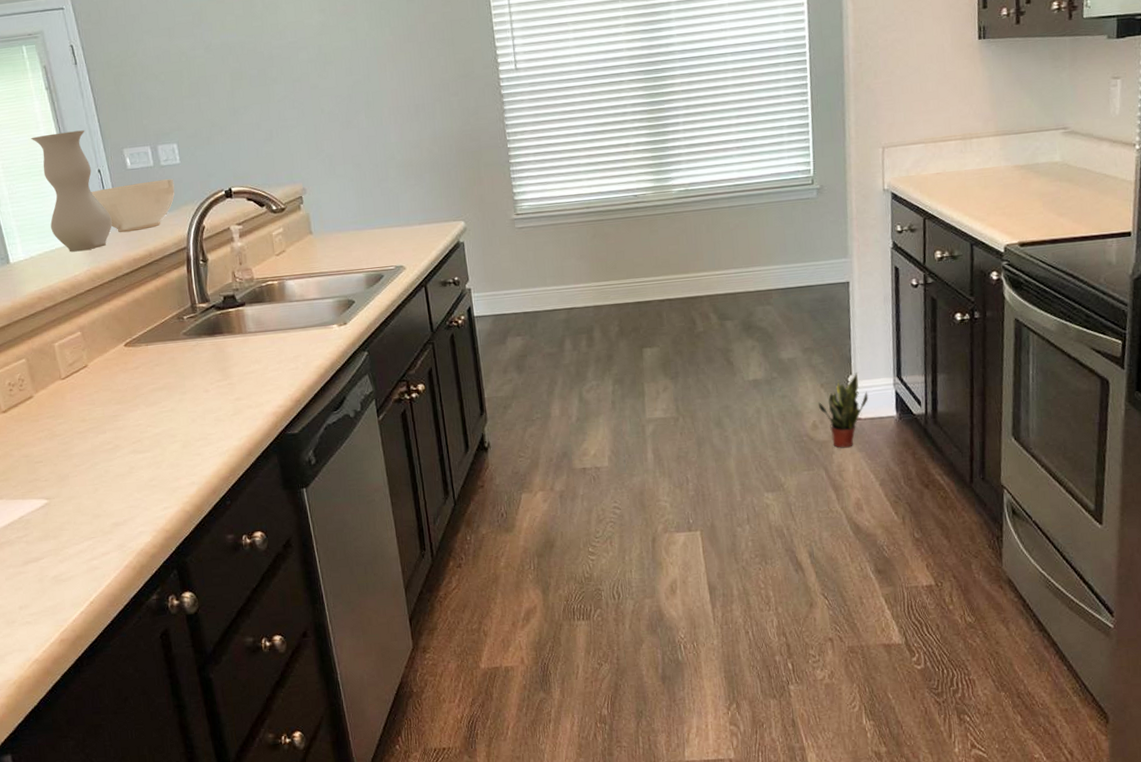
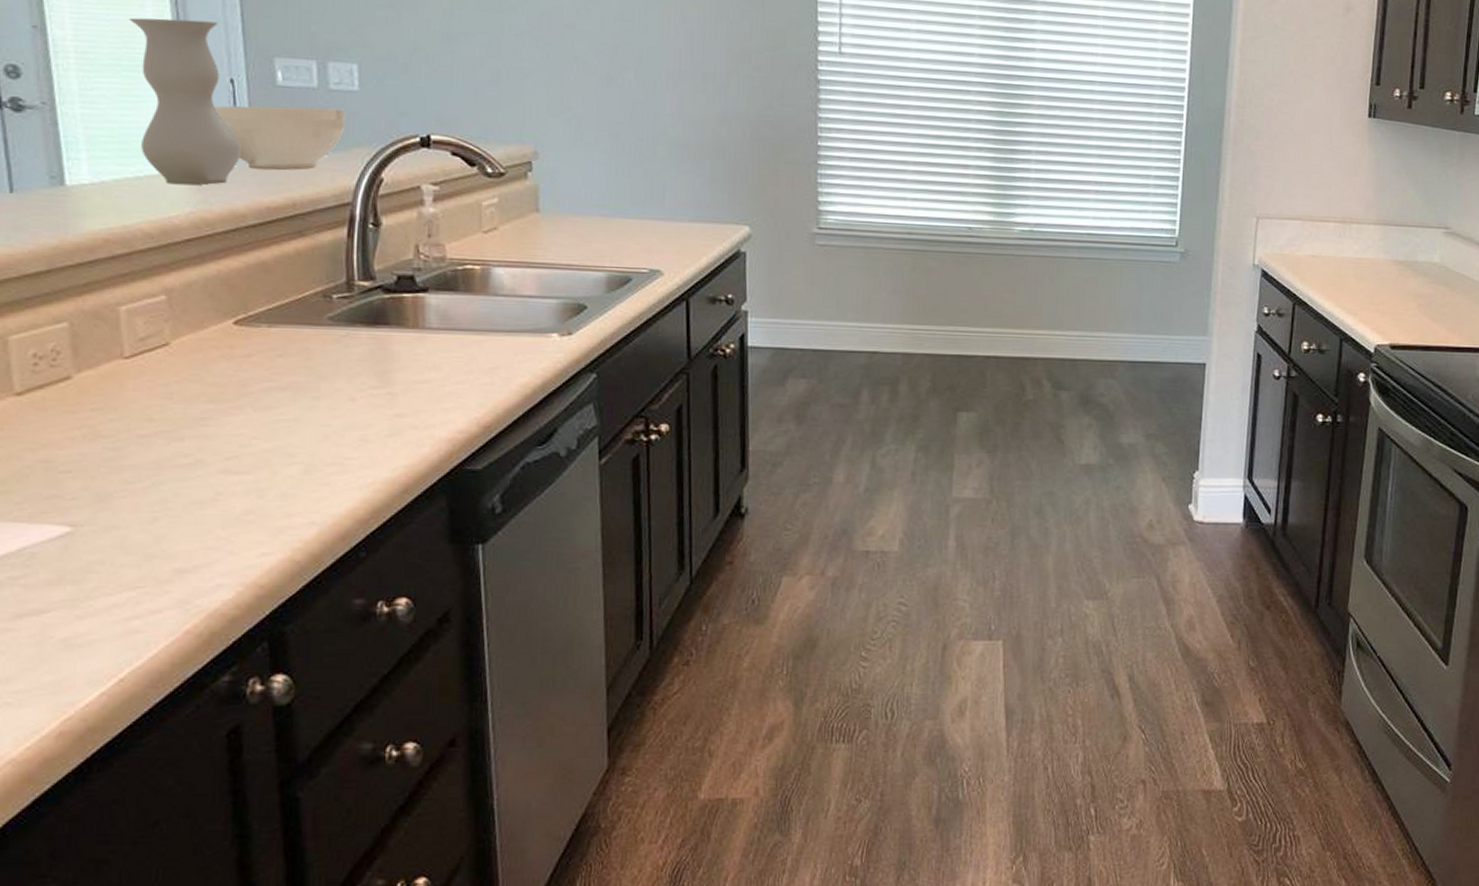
potted plant: present [817,372,869,448] -> none [1156,469,1214,555]

